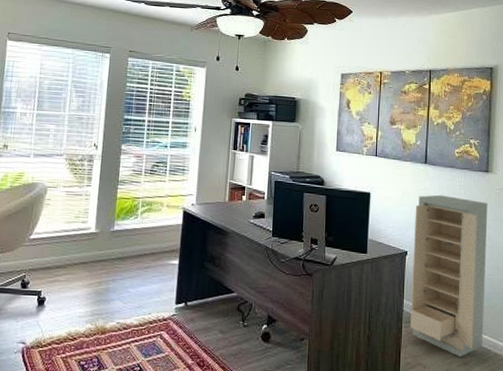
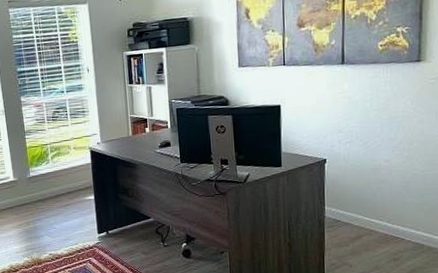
storage cabinet: present [410,195,488,357] -> none [332,95,420,254]

